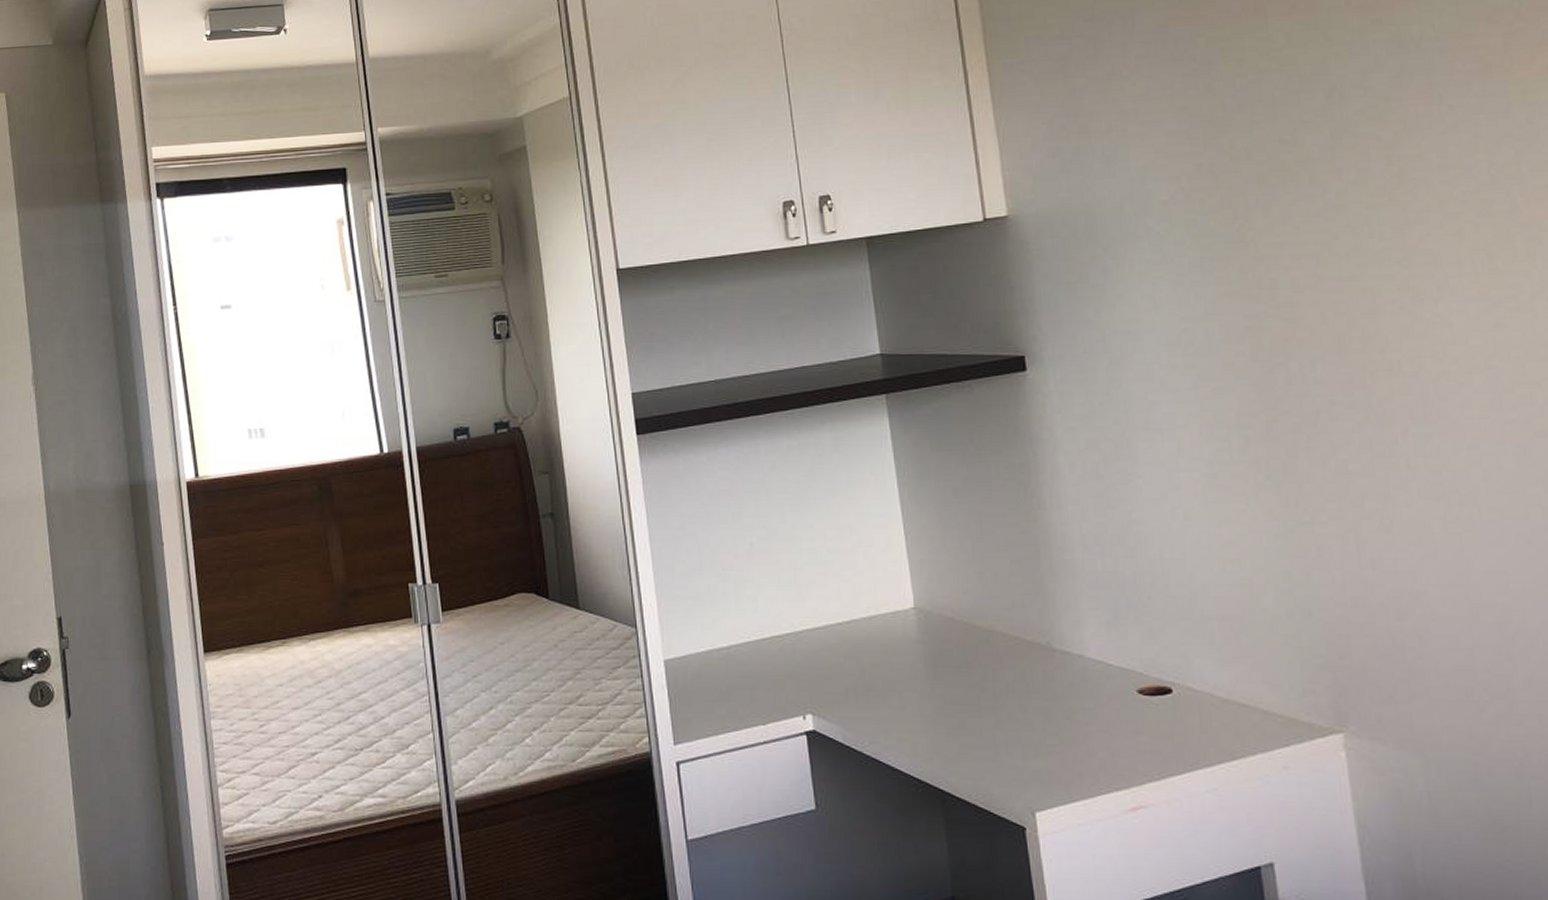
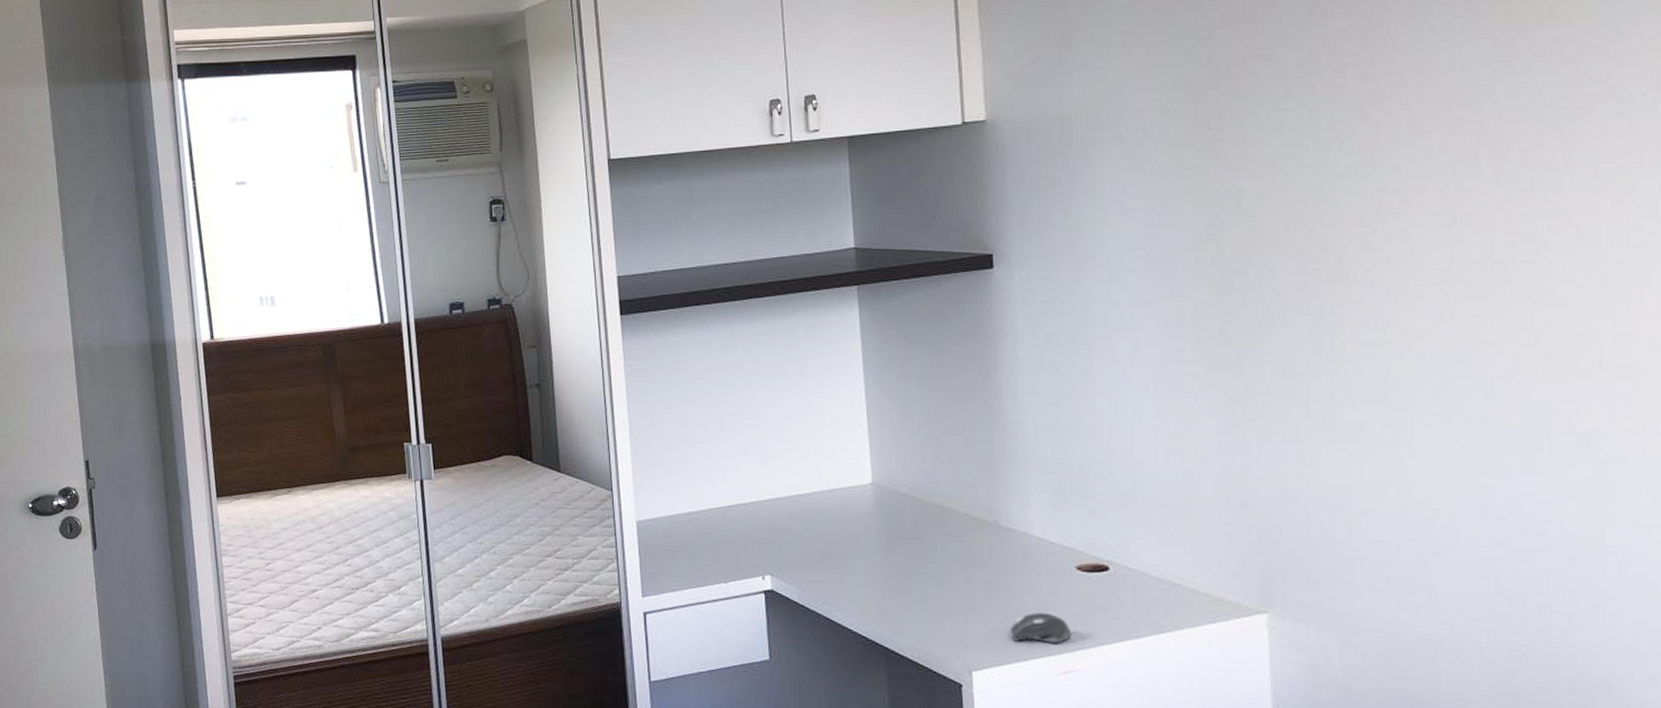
computer mouse: none [1073,742,1138,778] -> present [1011,612,1071,644]

